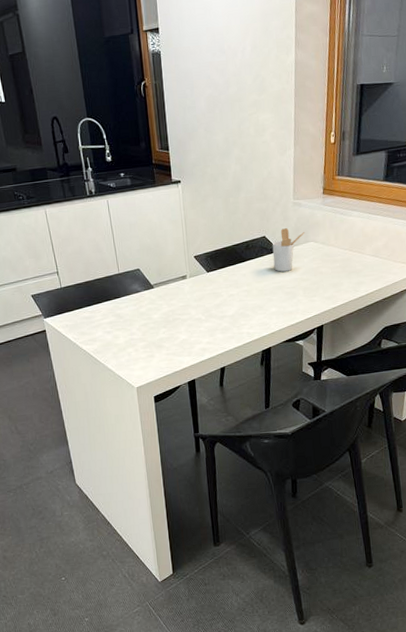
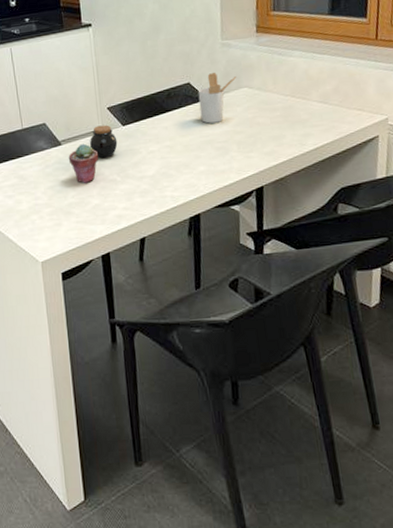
potted succulent: none [159,287,186,321] -> present [68,143,99,183]
jar: none [178,271,203,301] -> present [89,125,118,159]

